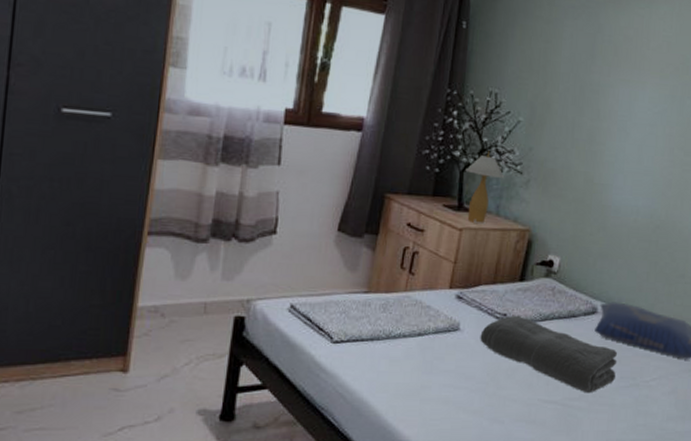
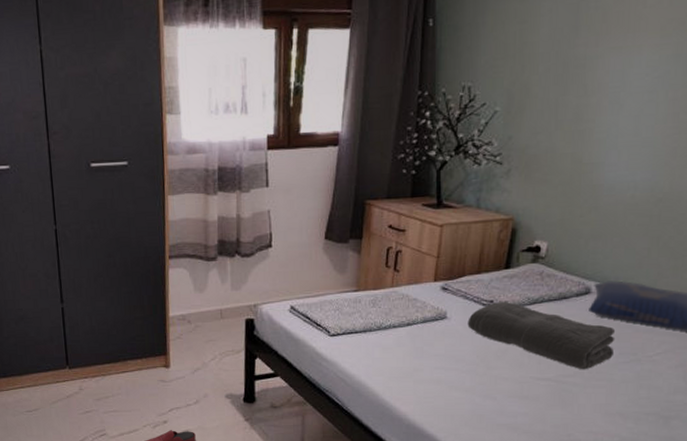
table lamp: present [465,151,505,225] -> none [442,146,484,219]

